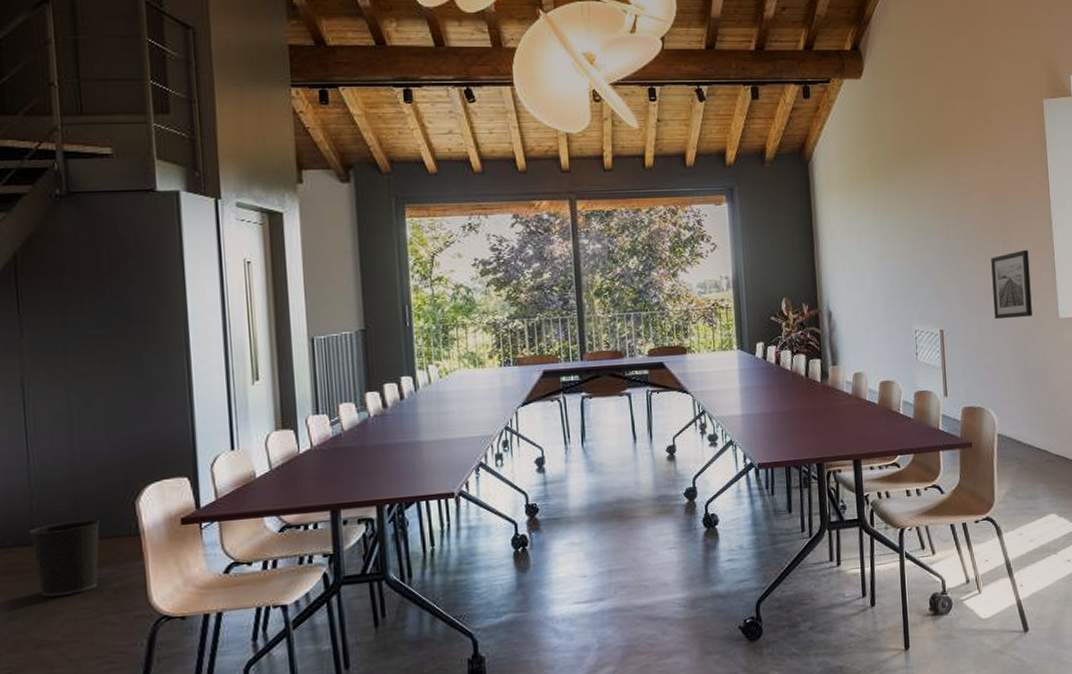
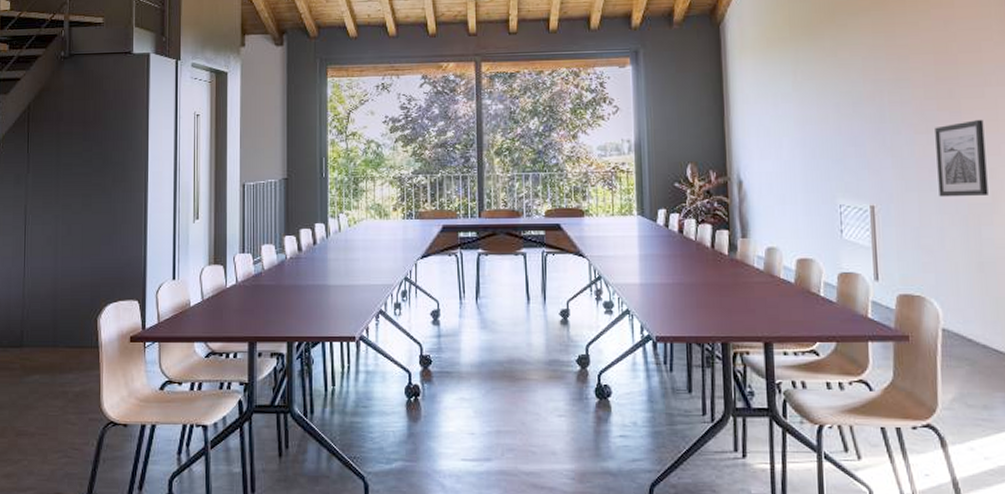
wastebasket: present [29,519,101,597] -> none [20,330,71,393]

